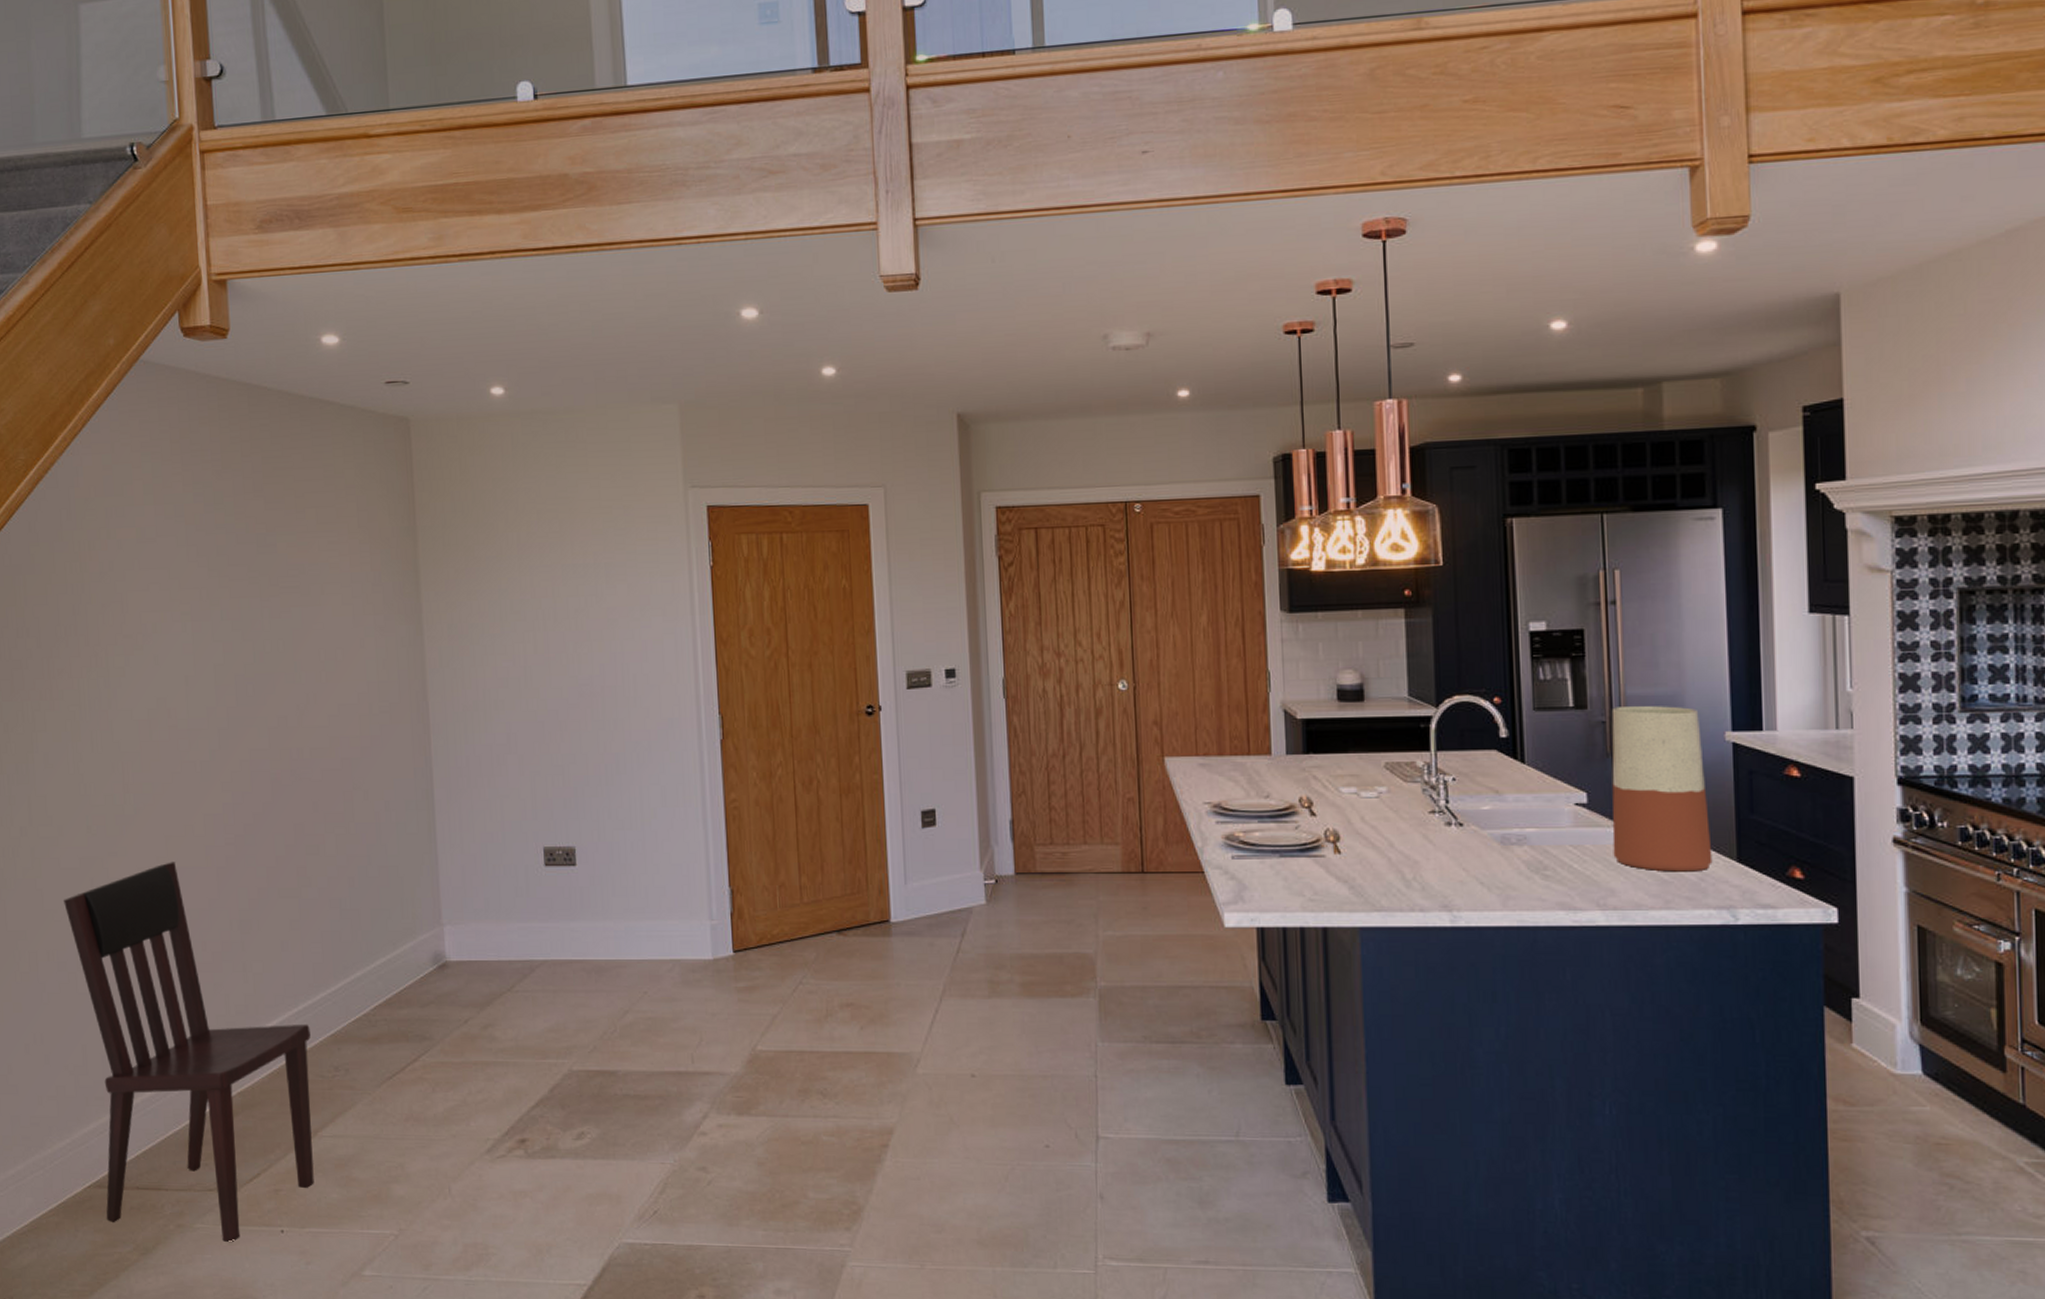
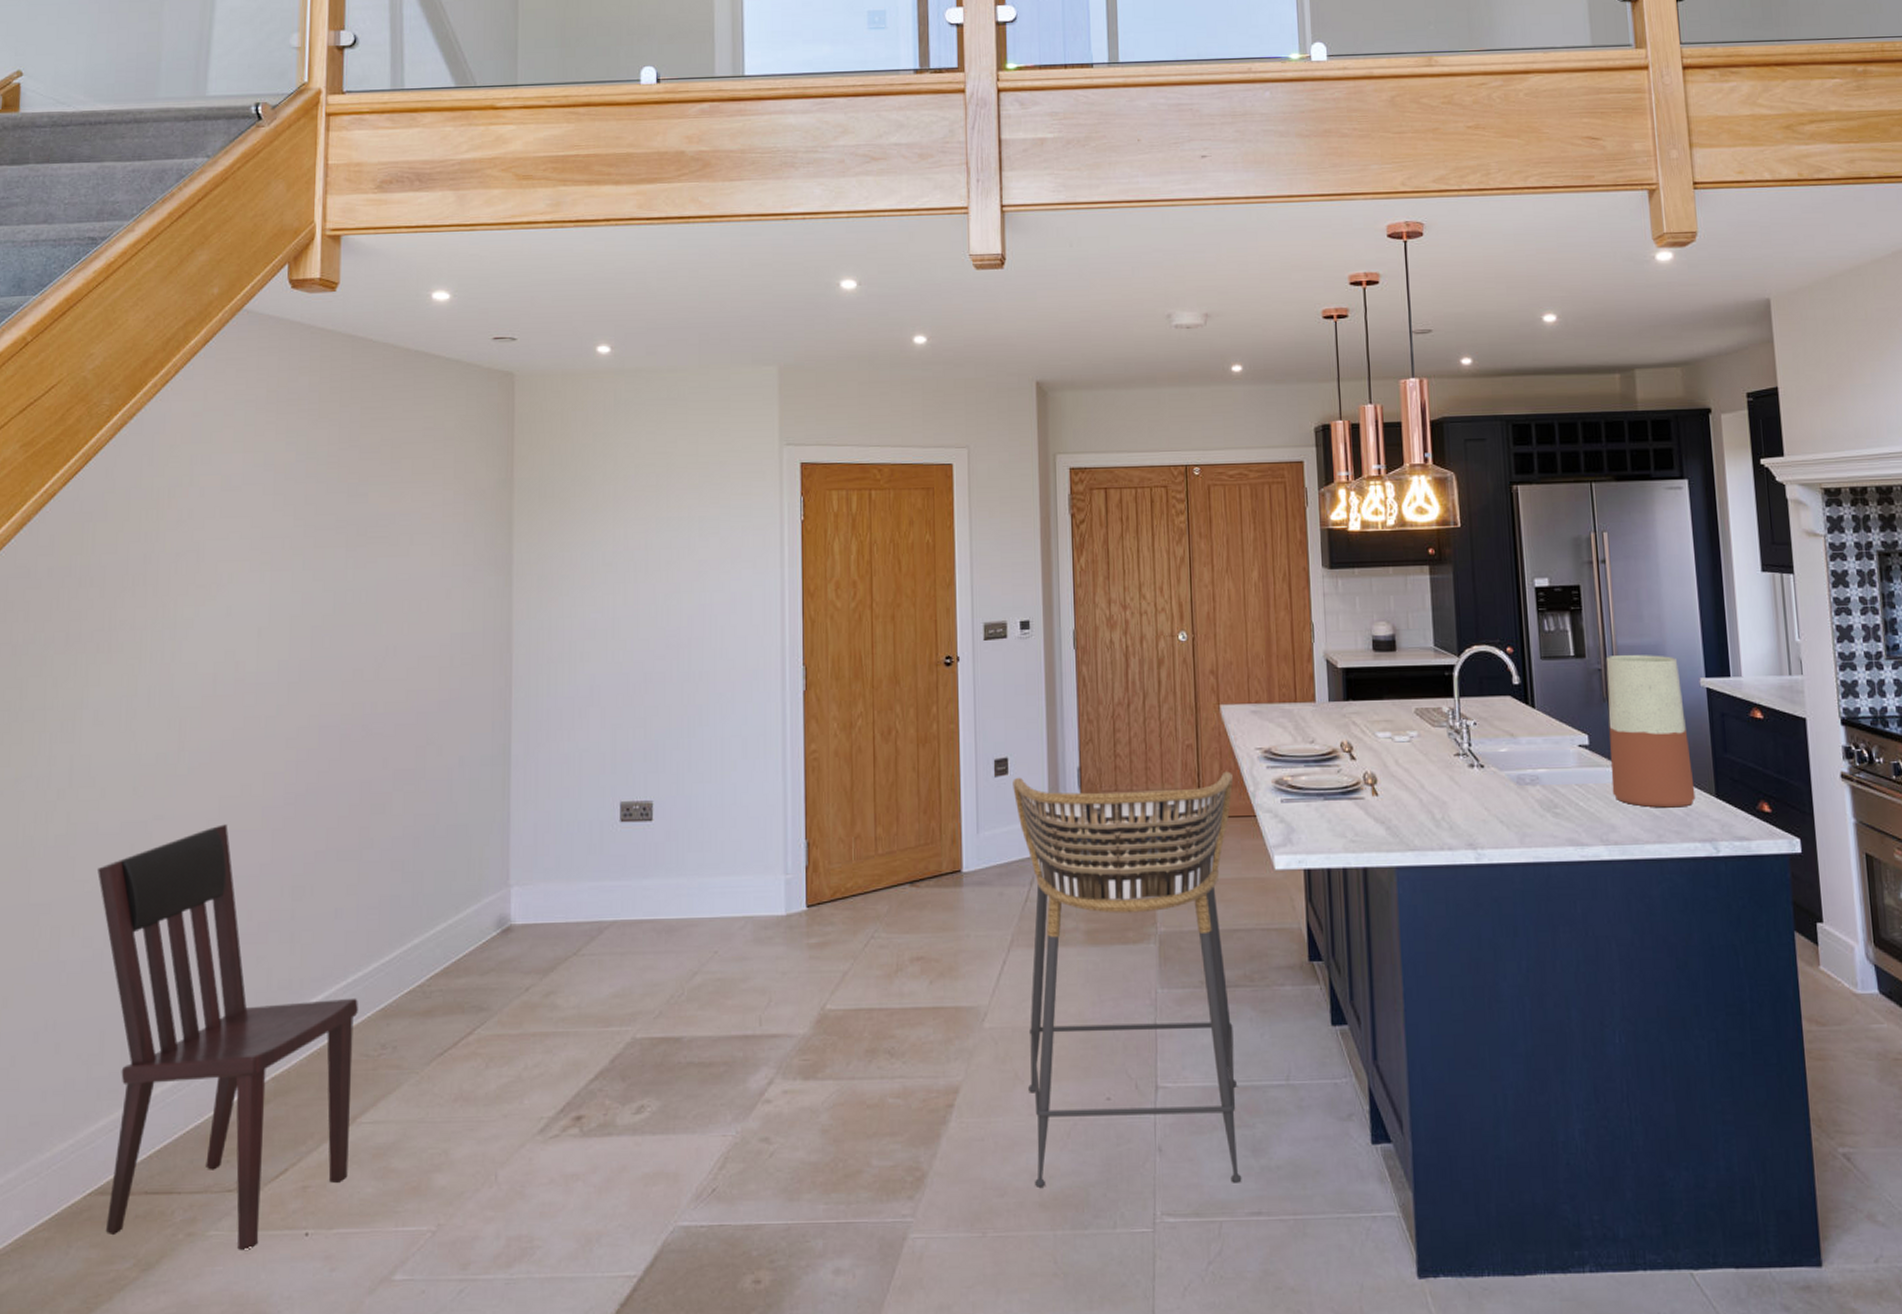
bar stool: none [941,826,1188,1232] -> present [1013,771,1242,1187]

